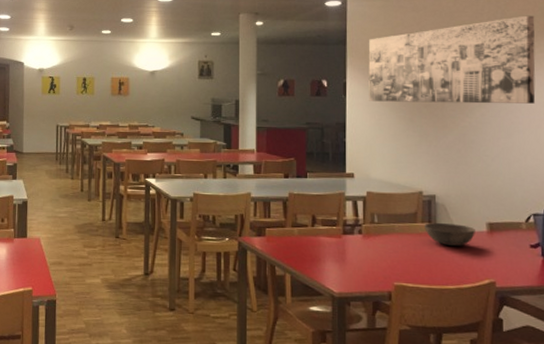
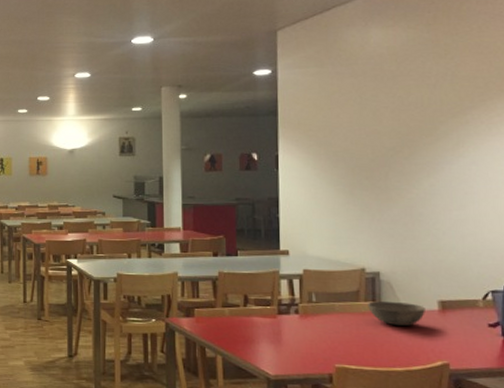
wall art: present [368,15,536,104] -> none [302,76,492,174]

